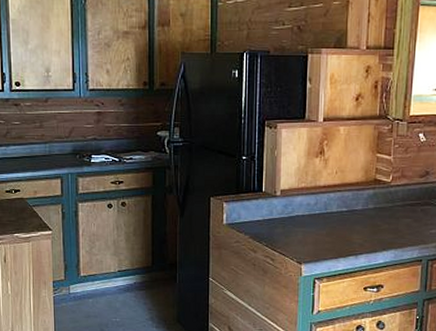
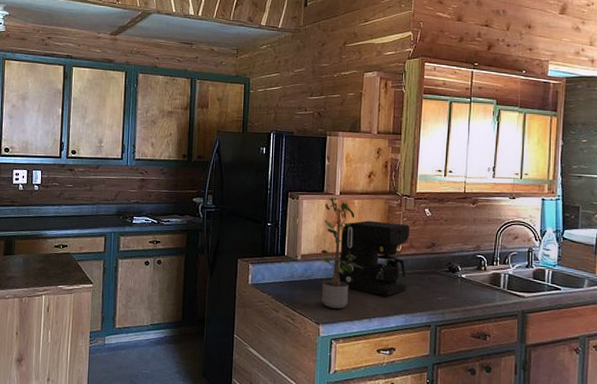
potted plant: none [299,122,350,246] -> present [317,195,364,309]
coffee maker: none [321,149,402,231] -> present [338,220,410,296]

